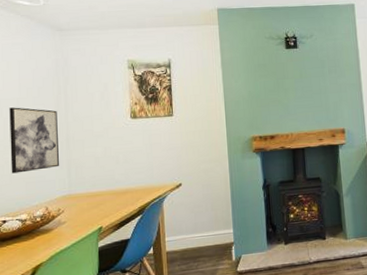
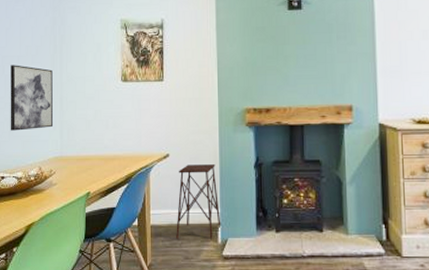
side table: none [191,189,235,262] -> present [176,164,221,239]

